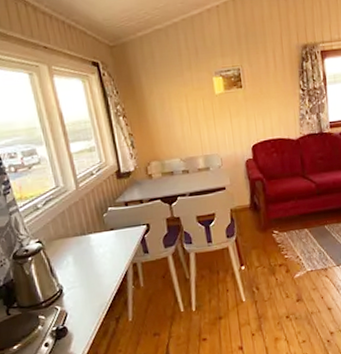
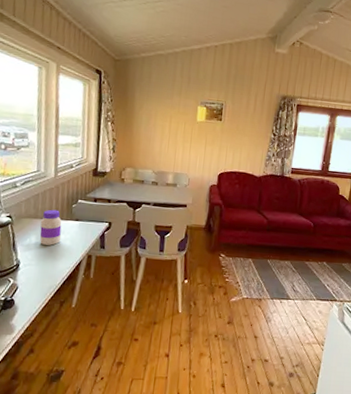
jar: none [74,223,101,264] -> present [39,209,62,246]

